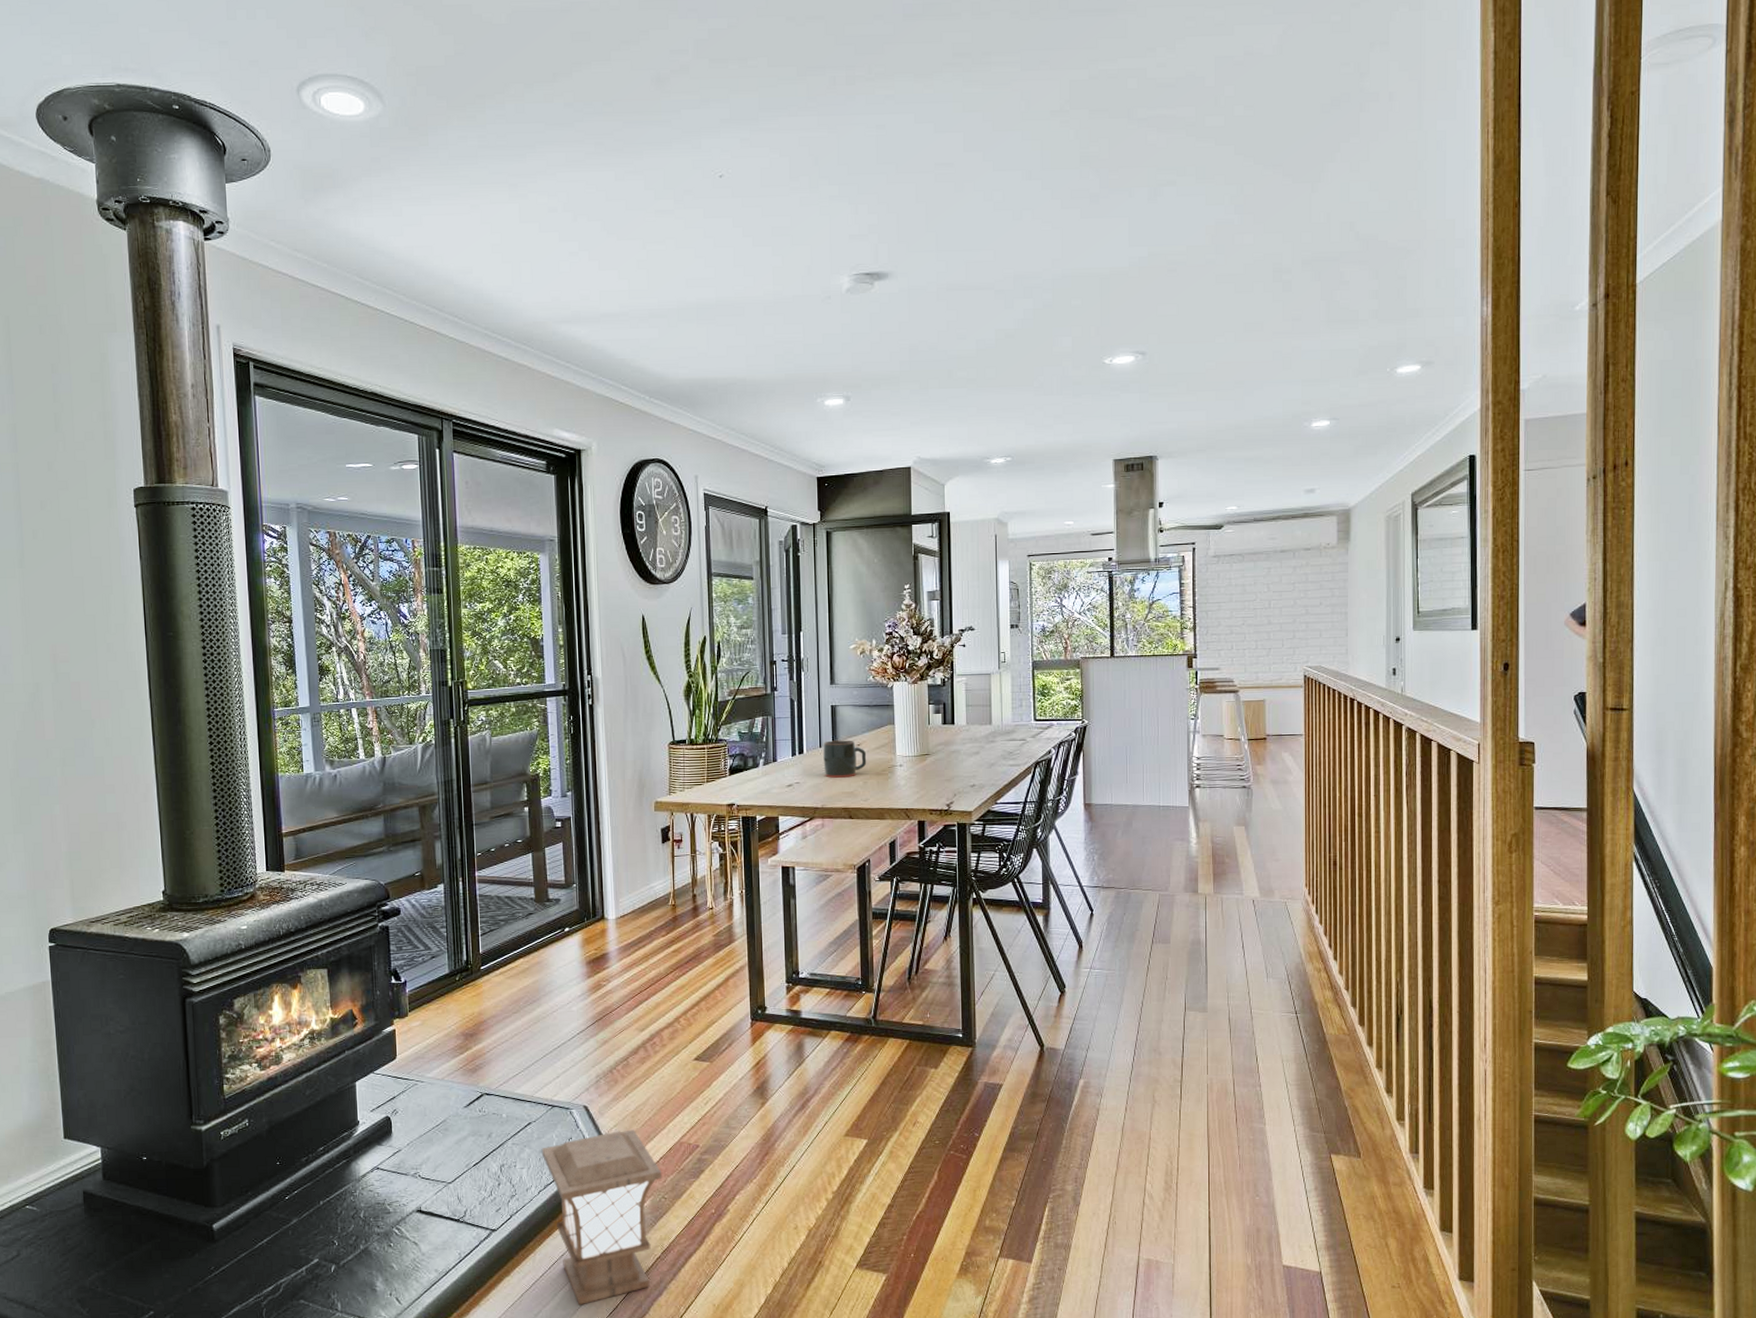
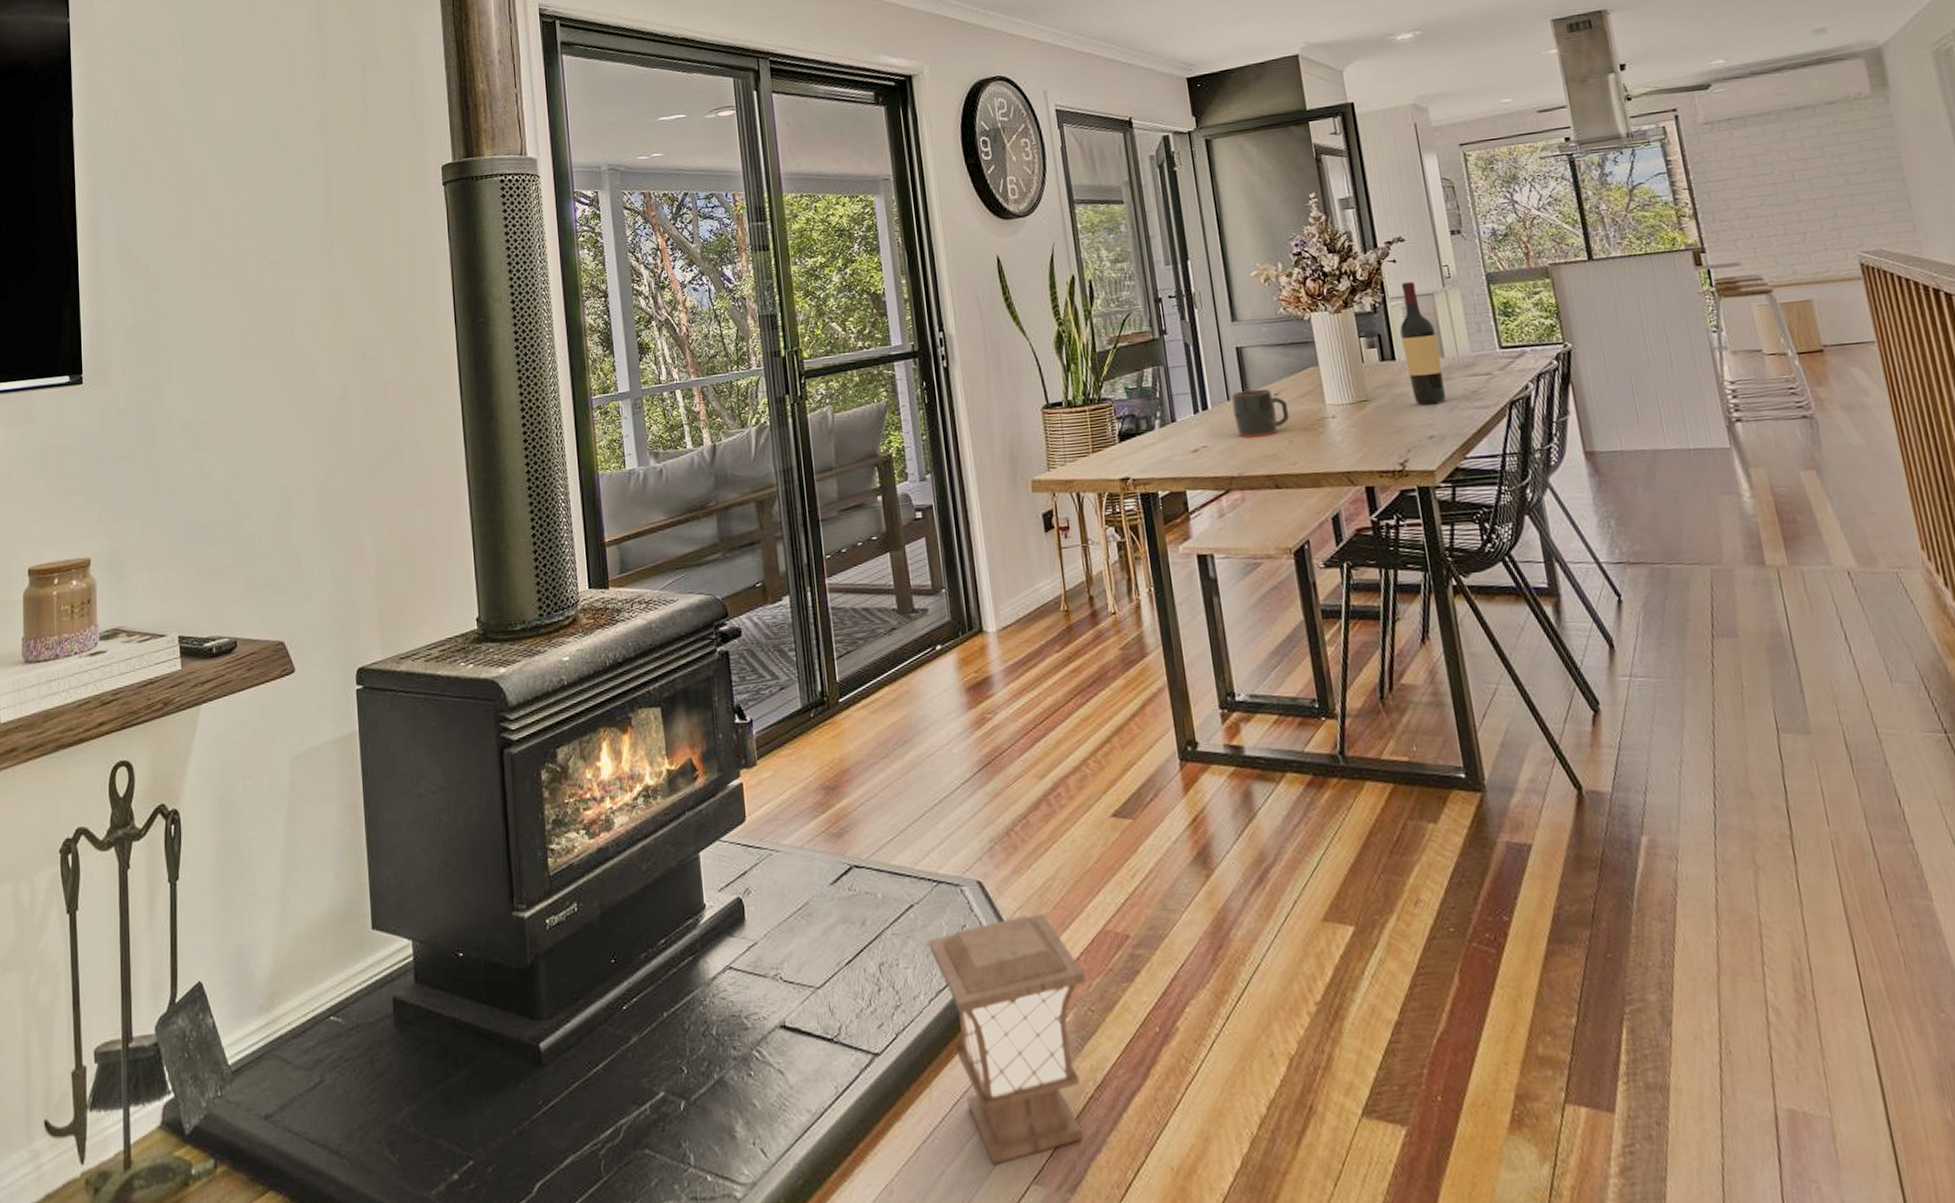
wine bottle: none [961,663,989,761] -> present [1400,282,1447,405]

